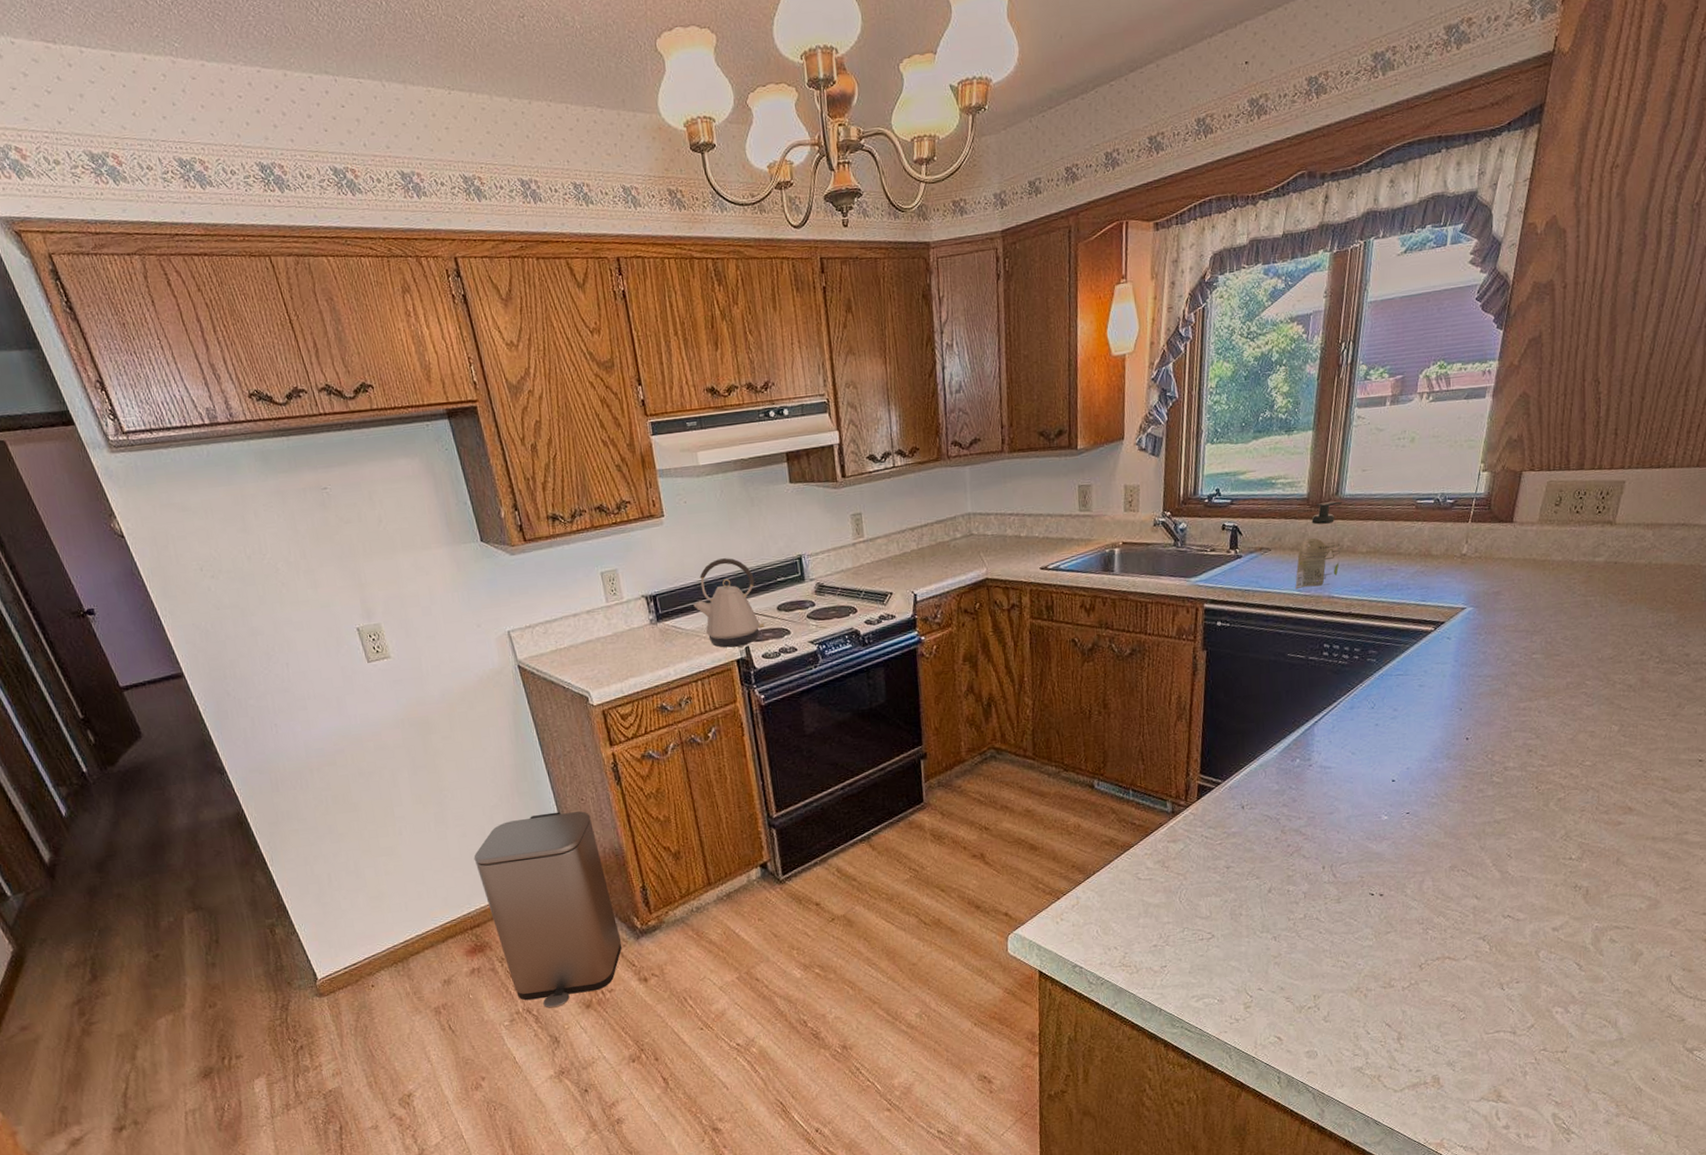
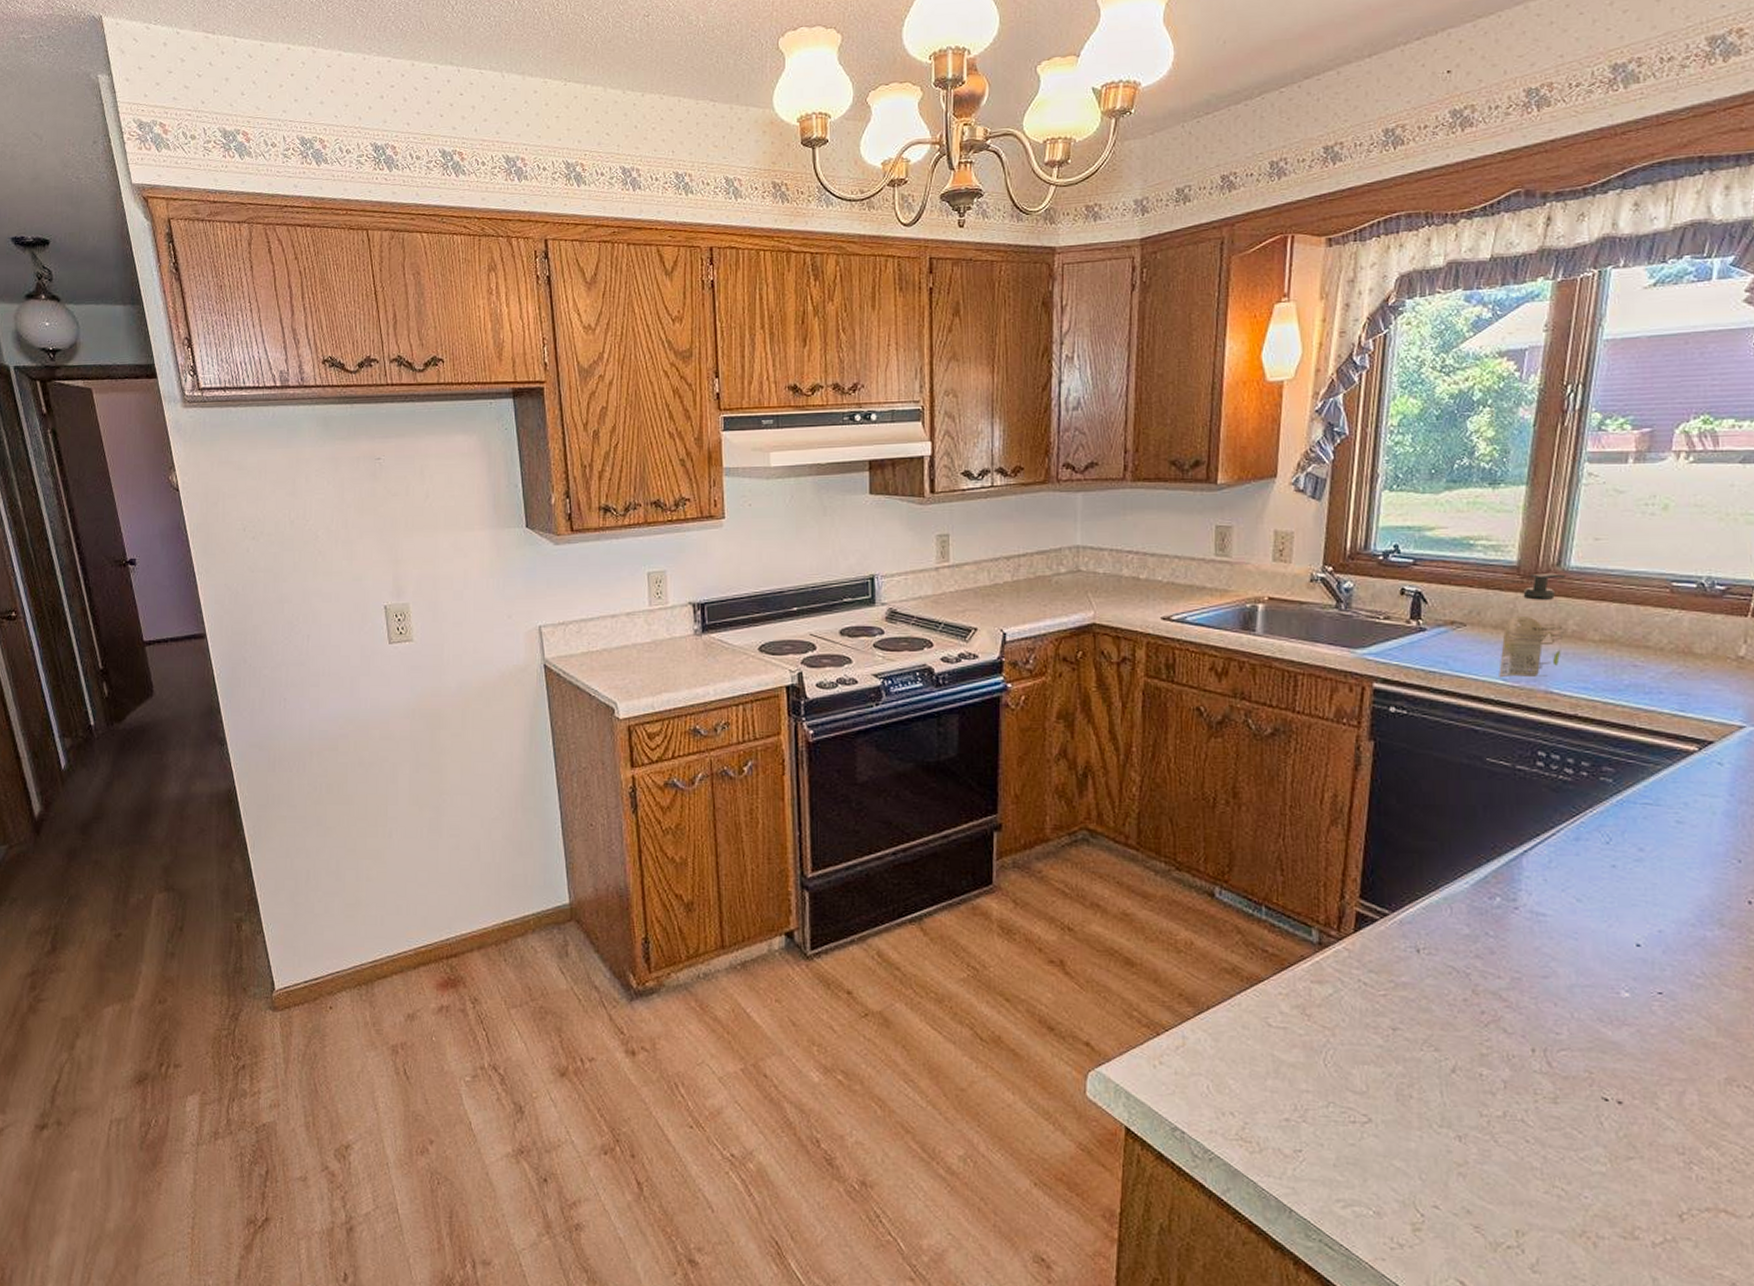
pedal bin: present [474,811,622,1008] -> none [463,835,612,1069]
kettle: present [693,558,765,648] -> none [745,570,823,672]

